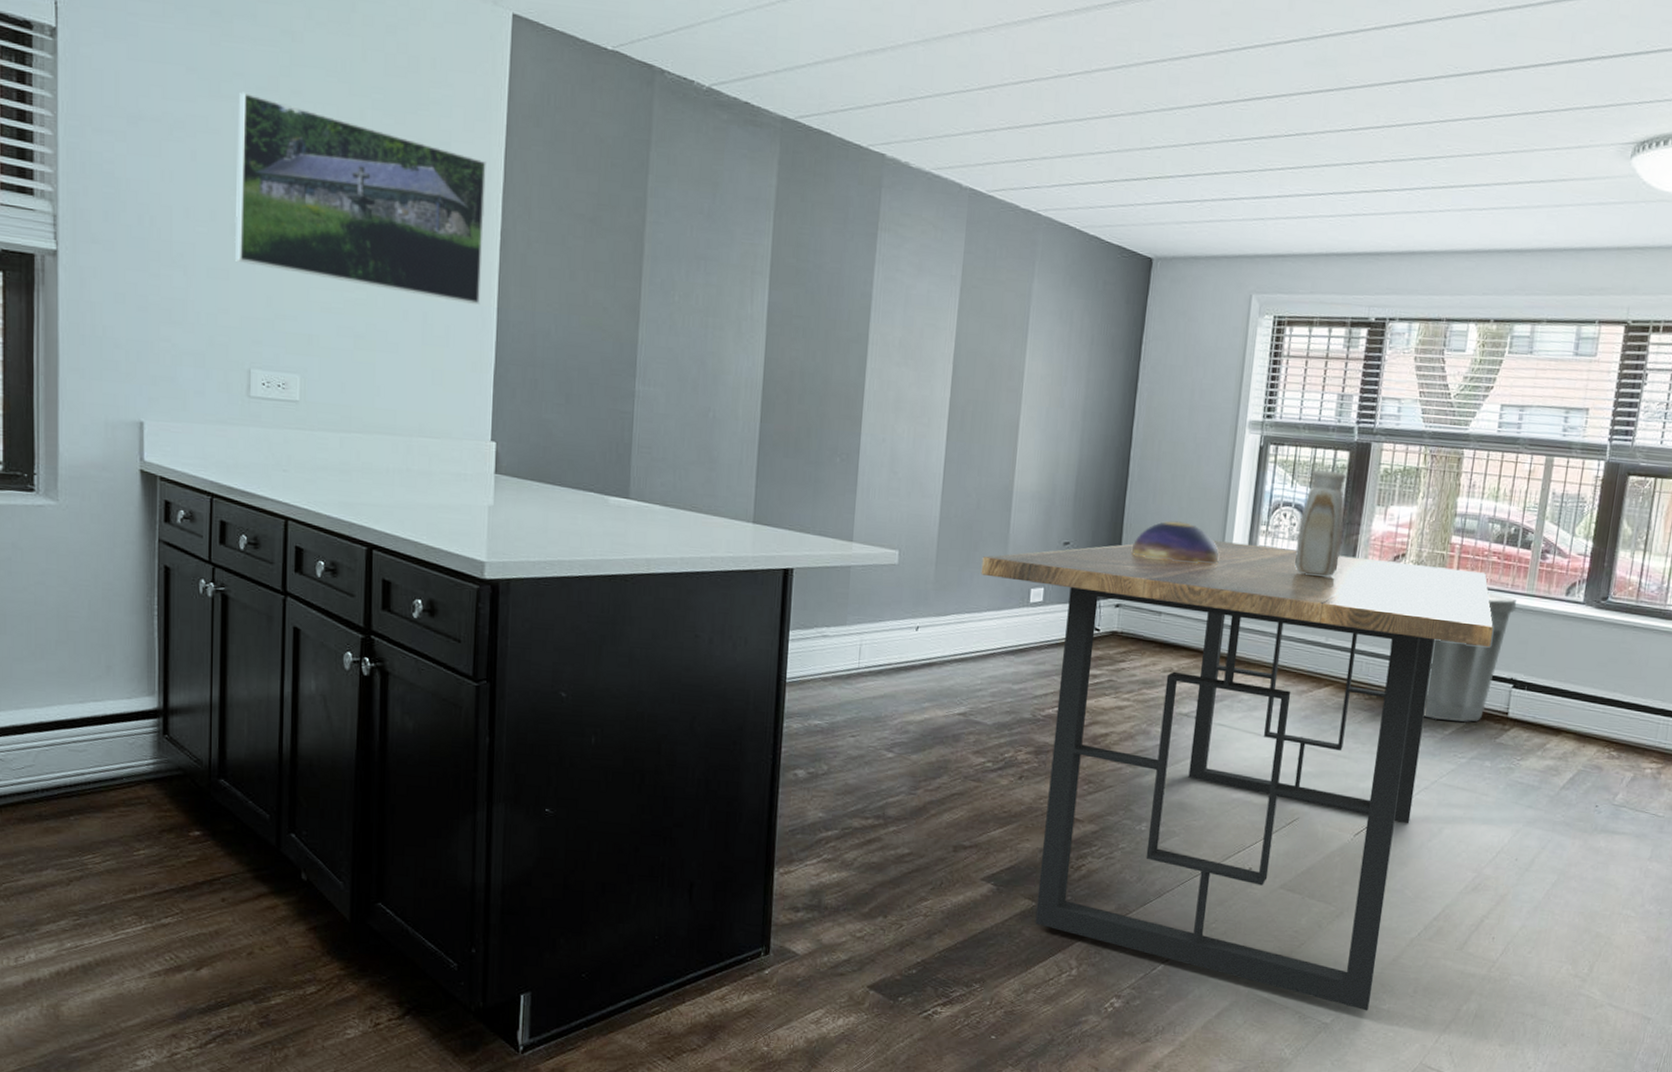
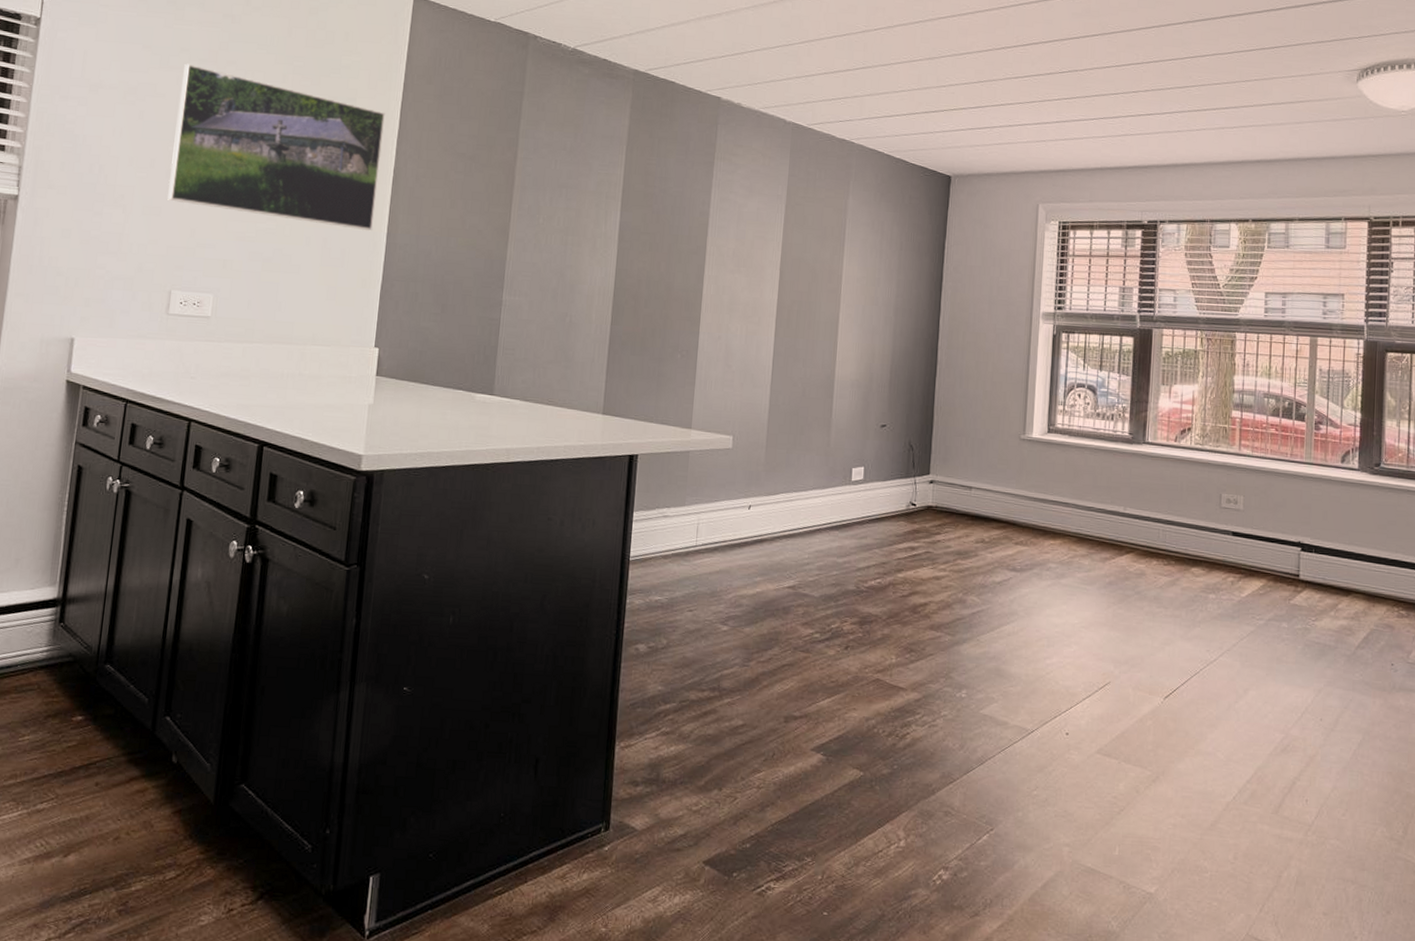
dining table: present [981,541,1494,1011] -> none [807,420,1277,880]
decorative bowl: present [1131,521,1219,564] -> none [942,403,1022,442]
vase: present [1294,470,1347,577] -> none [1090,354,1133,451]
trash can: present [1389,593,1517,723] -> none [1183,462,1297,586]

